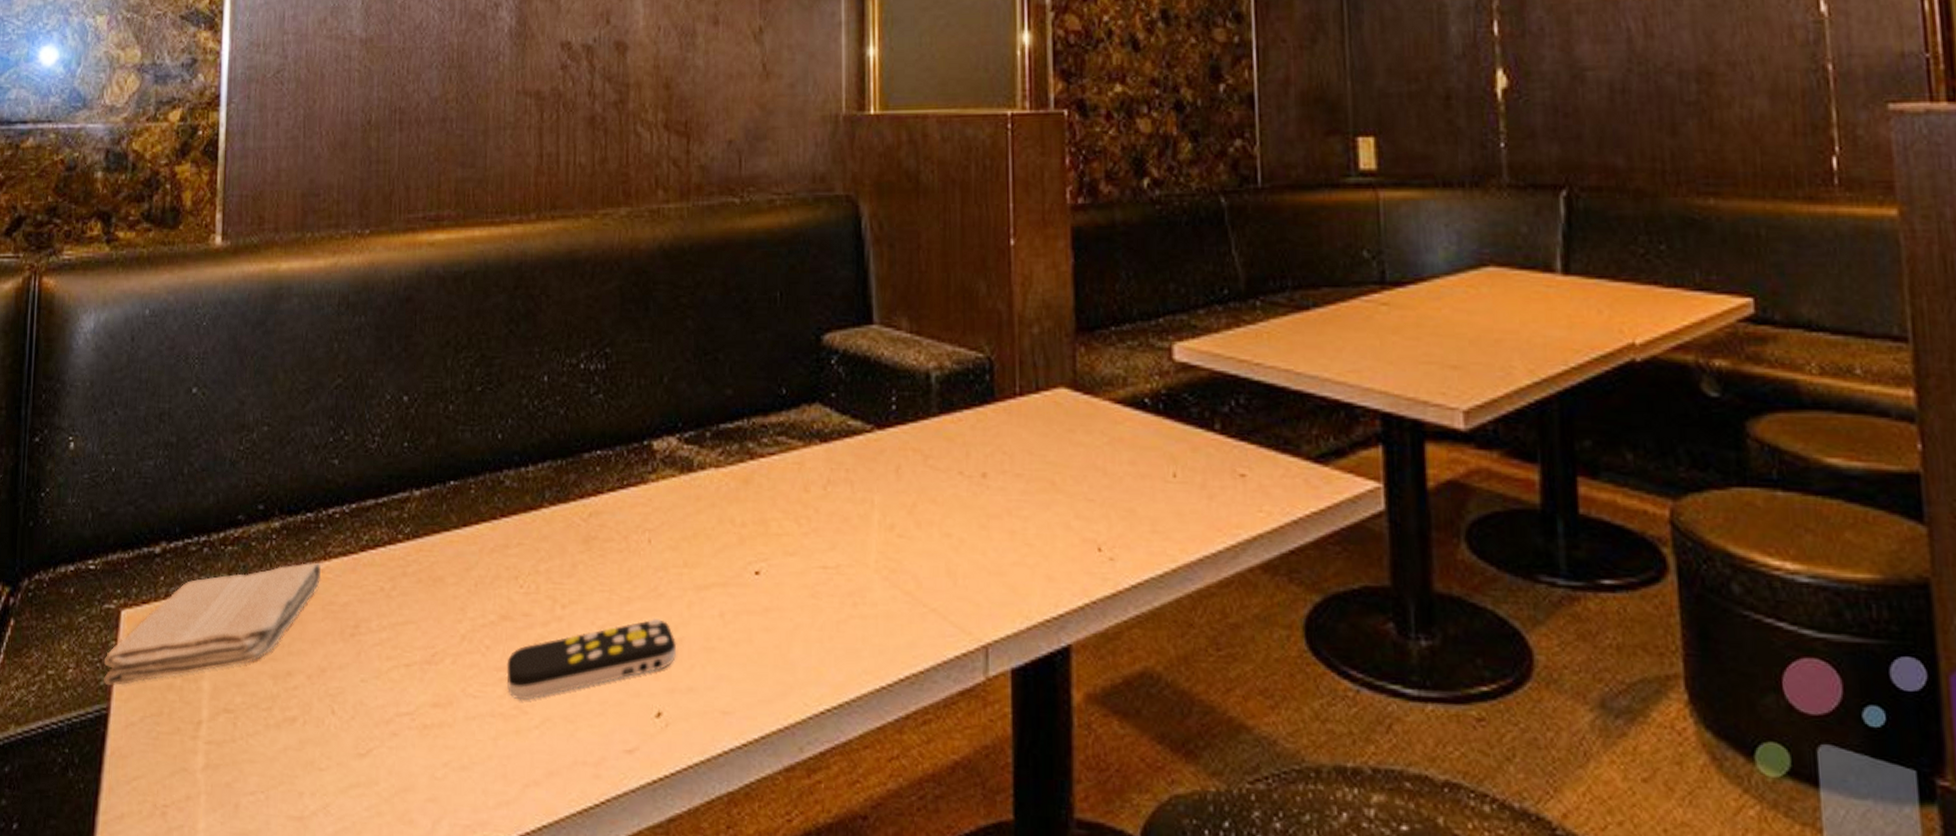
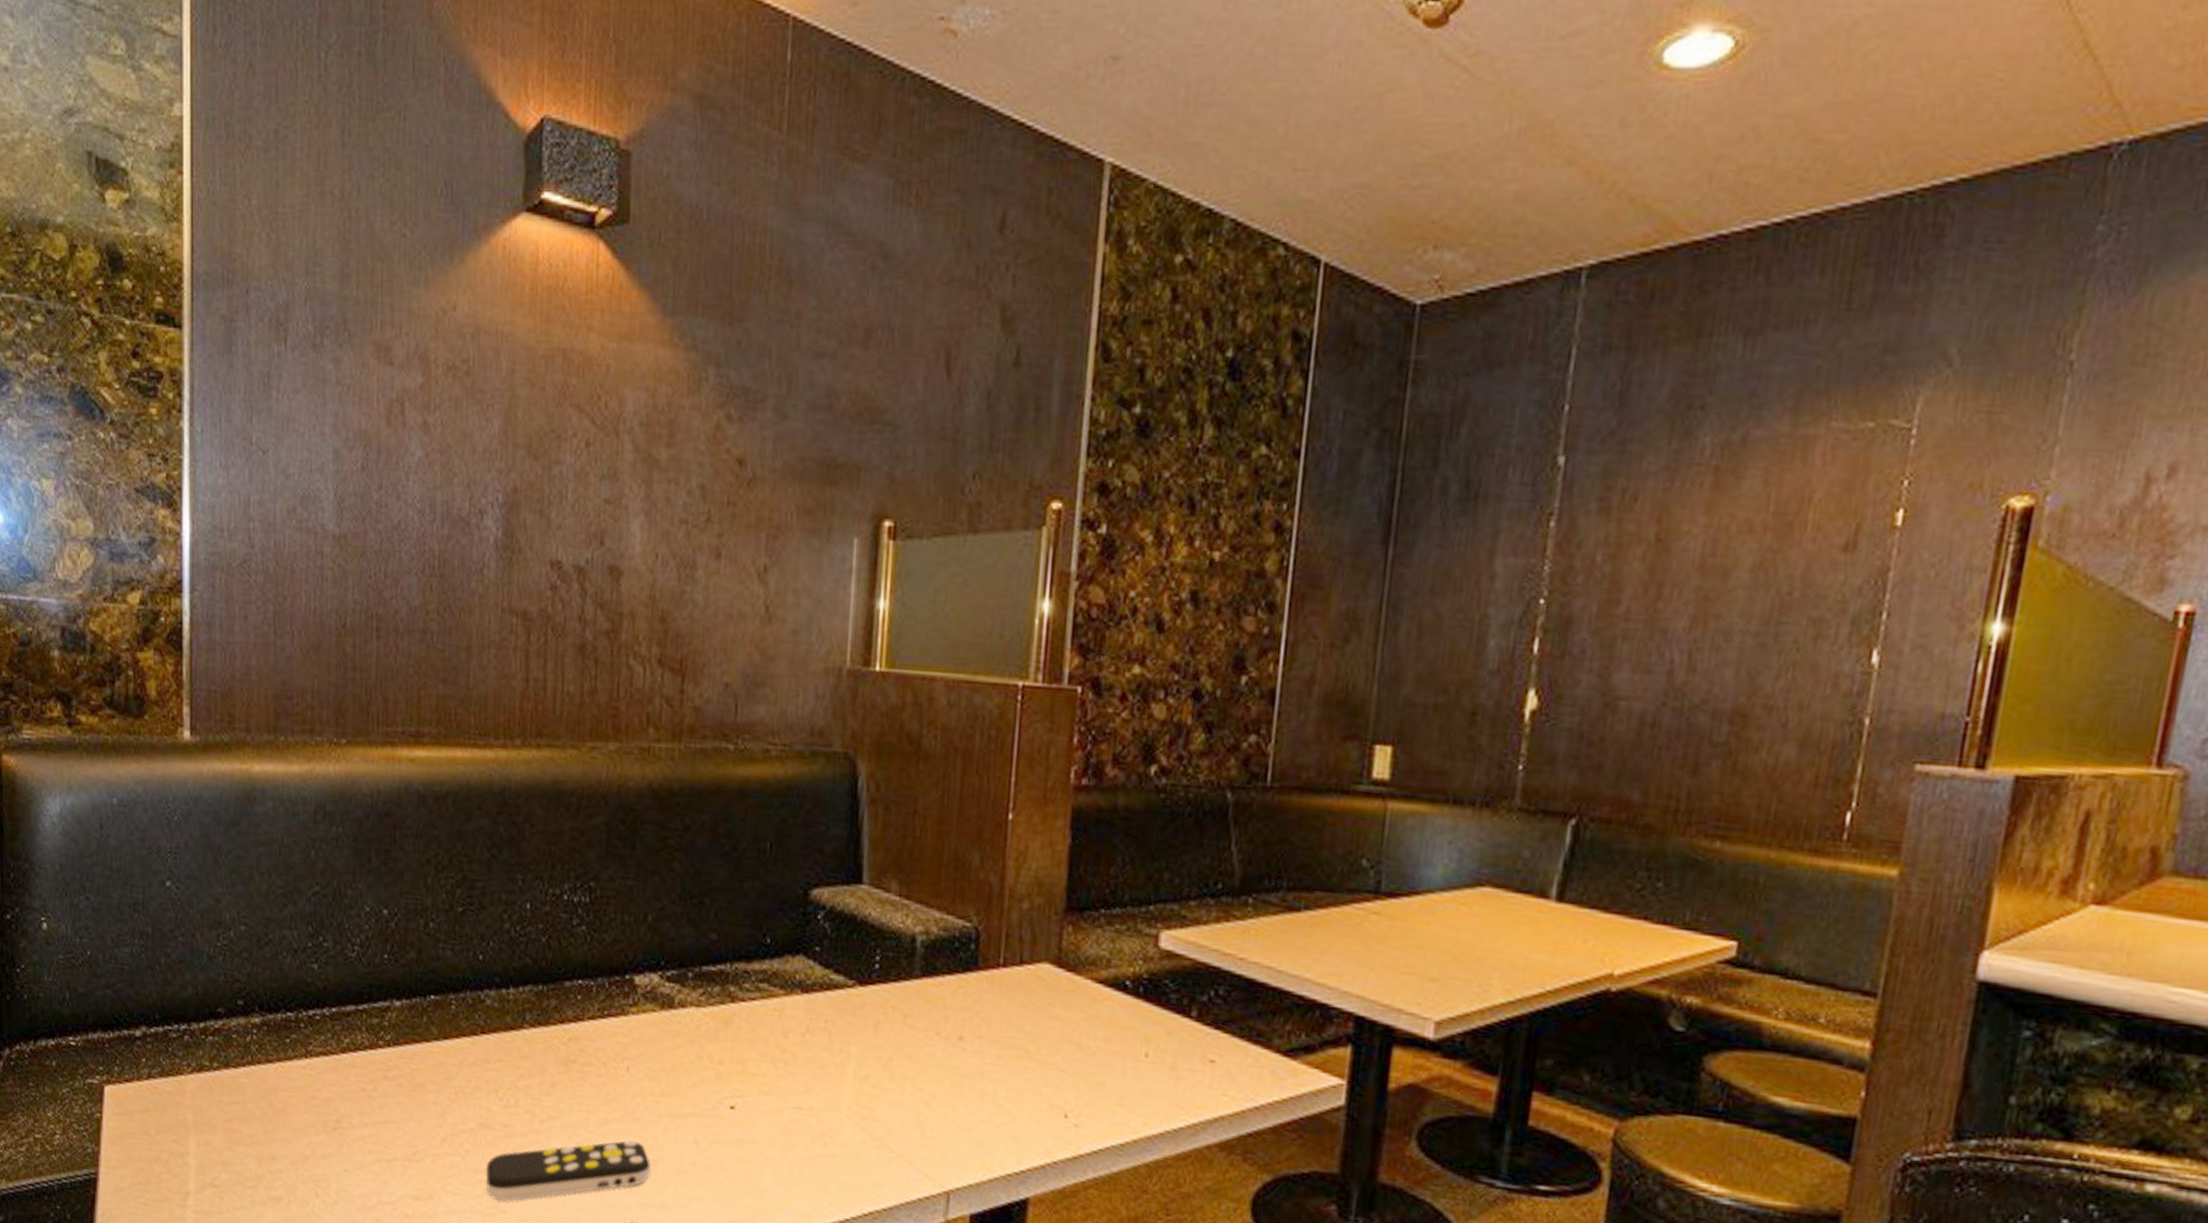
washcloth: present [104,562,321,686] -> none [91,1058,302,1154]

